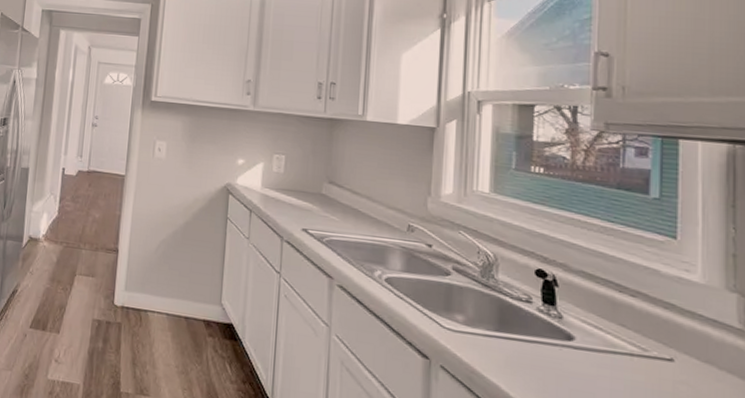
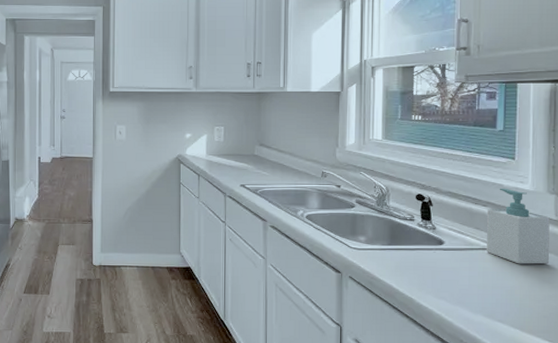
soap bottle: none [635,274,732,388] -> present [486,188,550,264]

